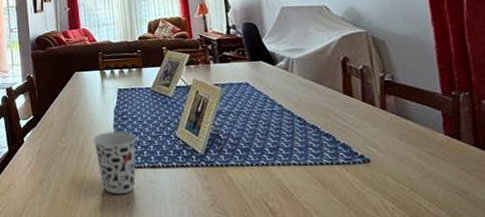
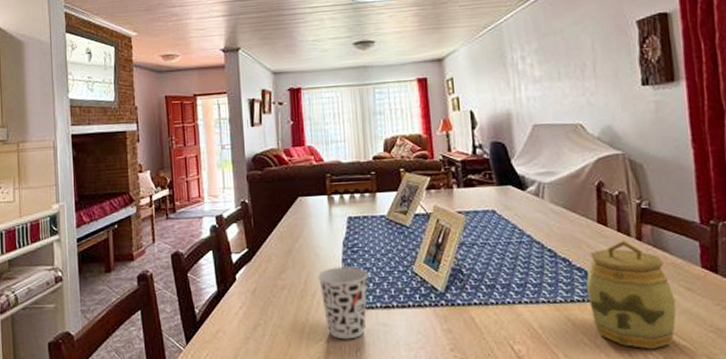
jar: none [334,110,421,209] -> present [586,241,676,350]

